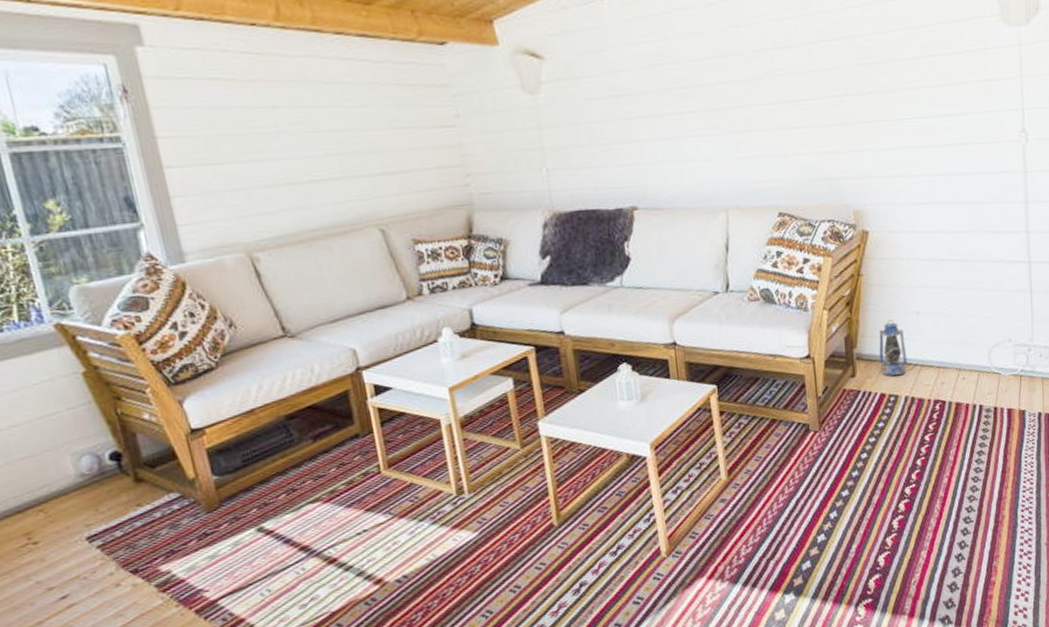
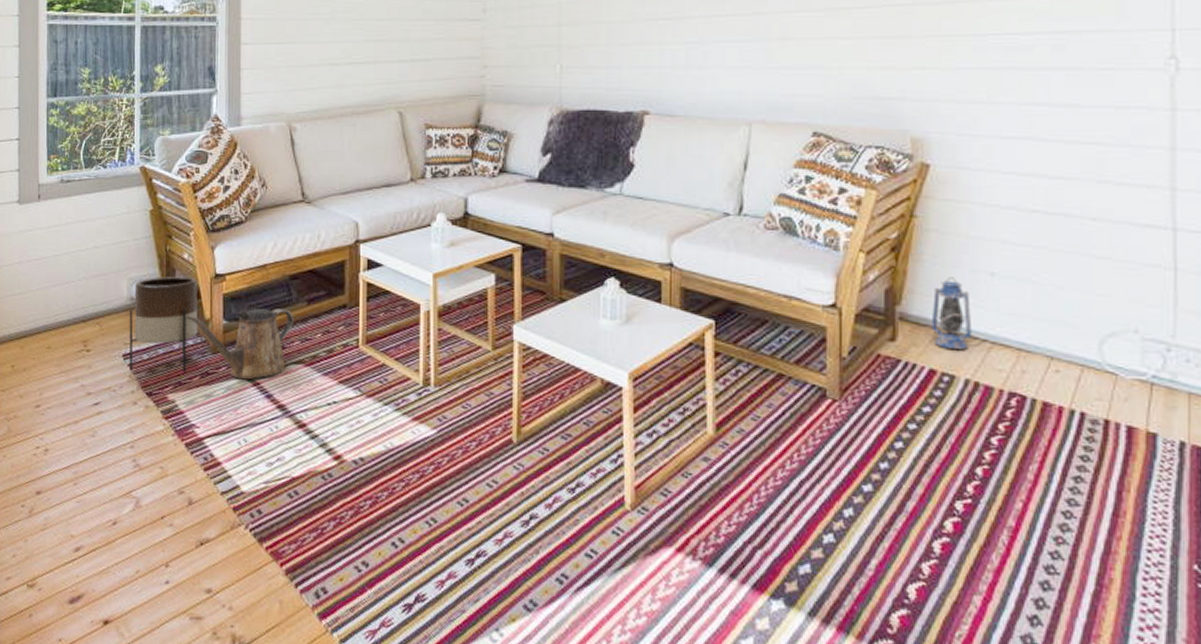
planter: none [82,437,183,553] -> present [129,276,198,373]
watering can: none [163,451,301,532] -> present [187,308,294,380]

